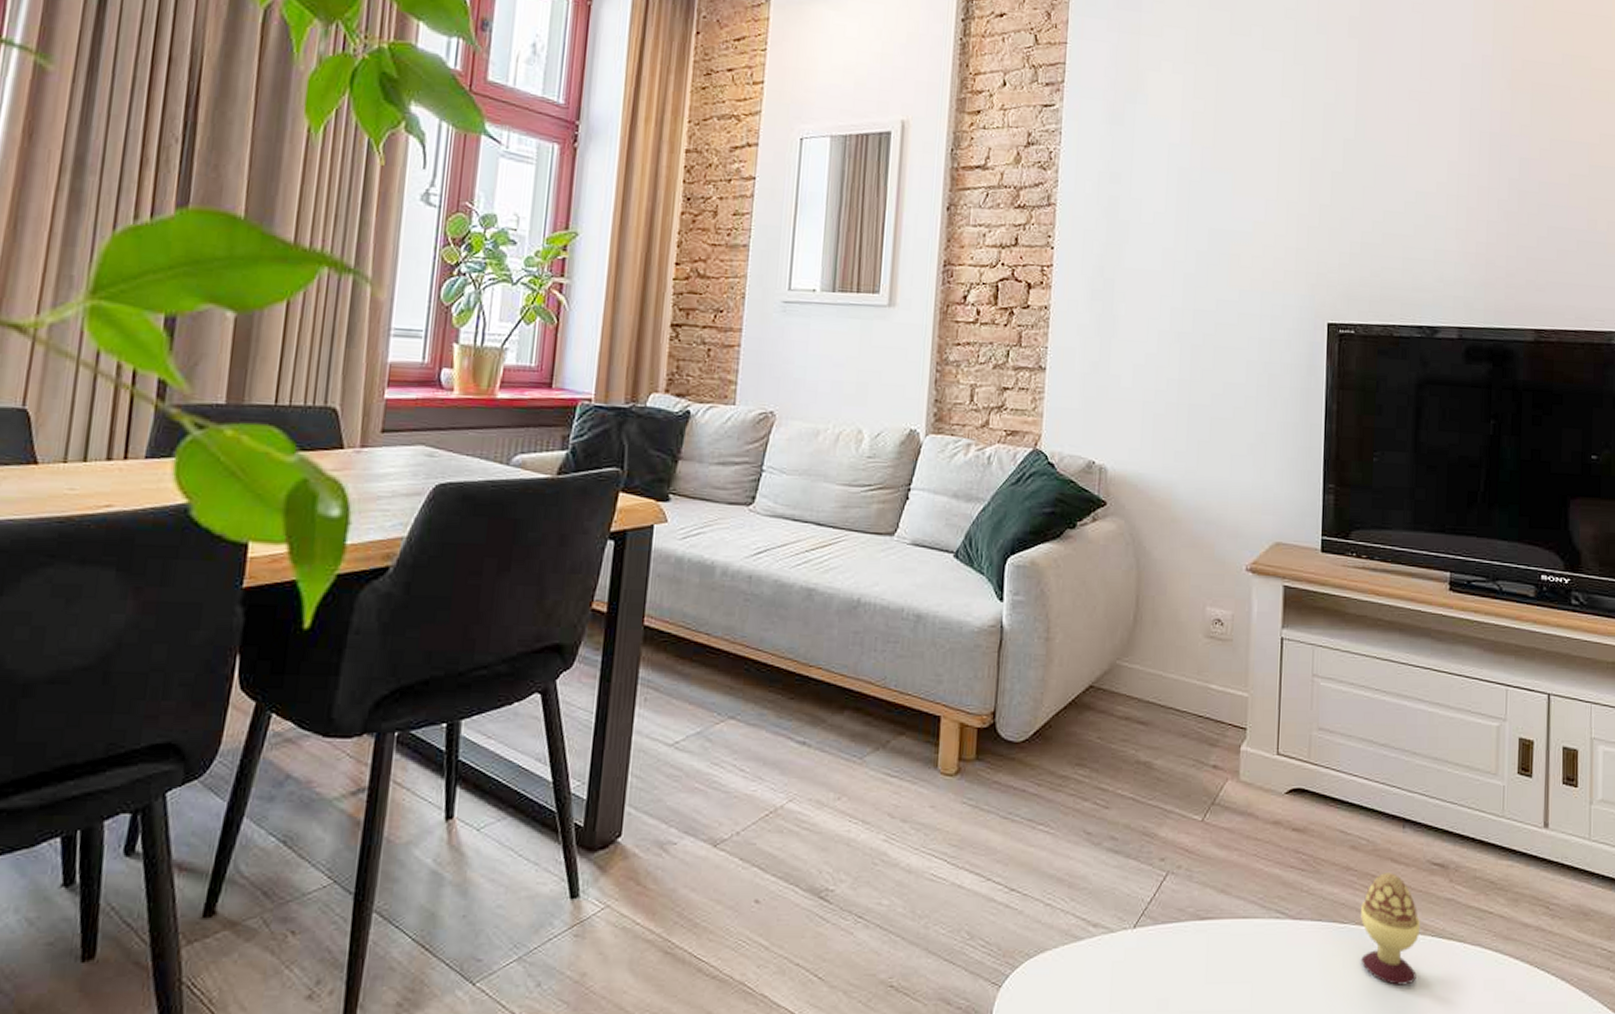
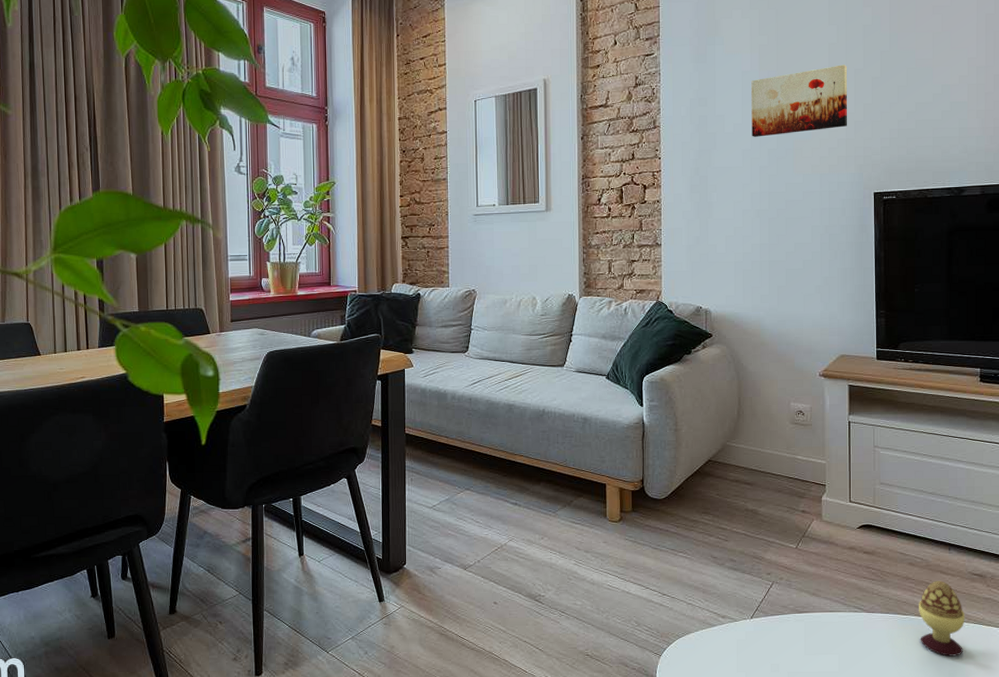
wall art: none [1176,150,1301,234] -> present [751,64,848,137]

